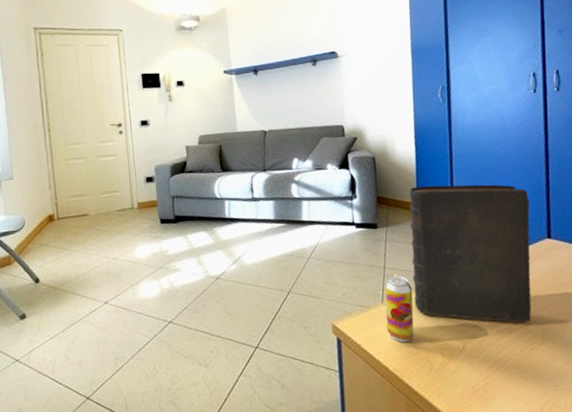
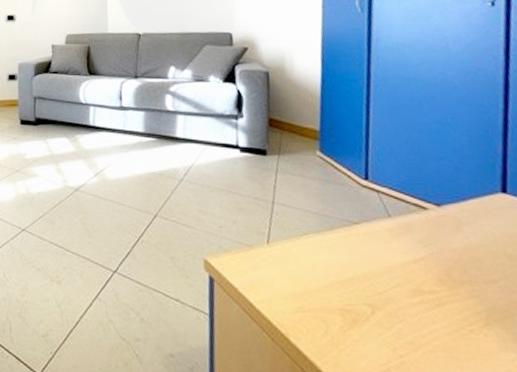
beverage can: present [384,273,414,343] -> none [271,211,308,295]
book: present [409,184,532,324] -> none [309,111,478,296]

